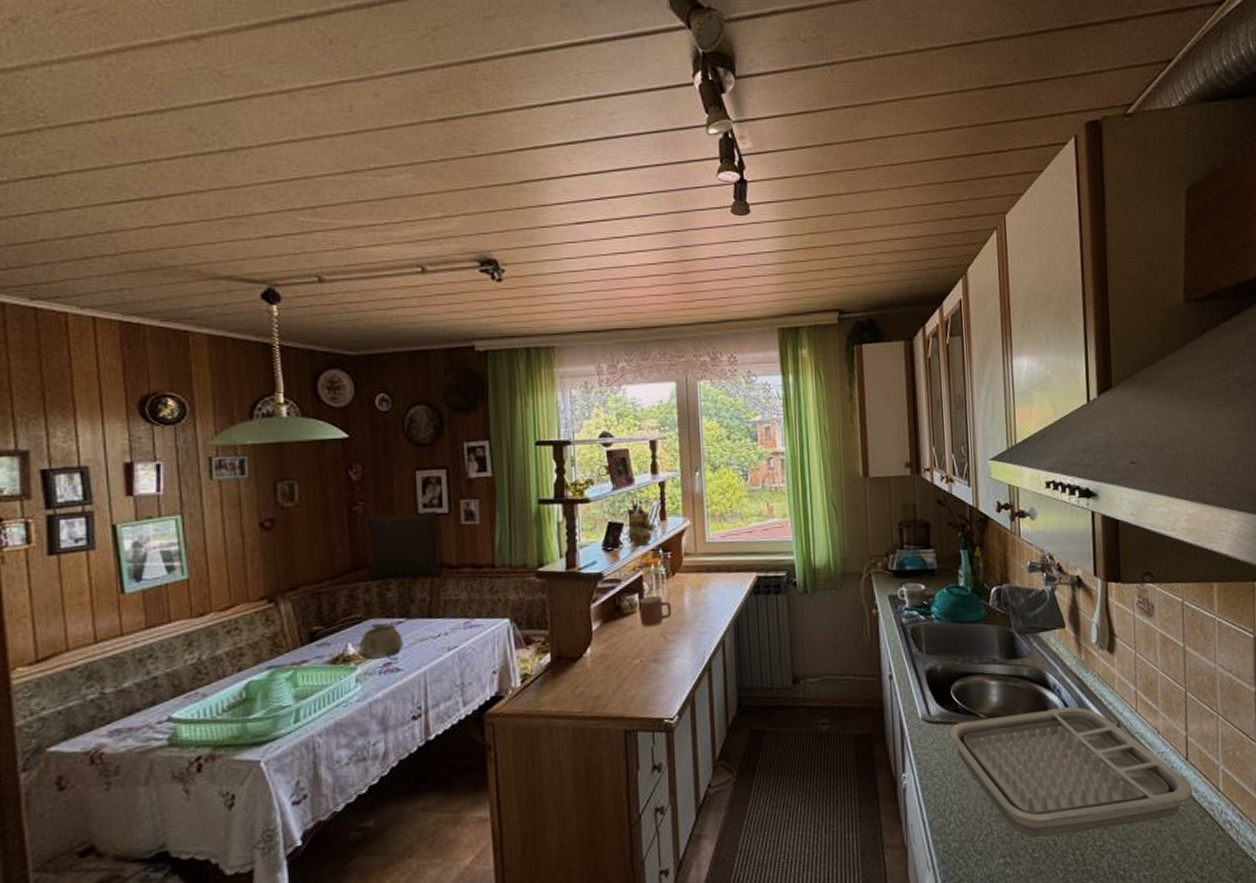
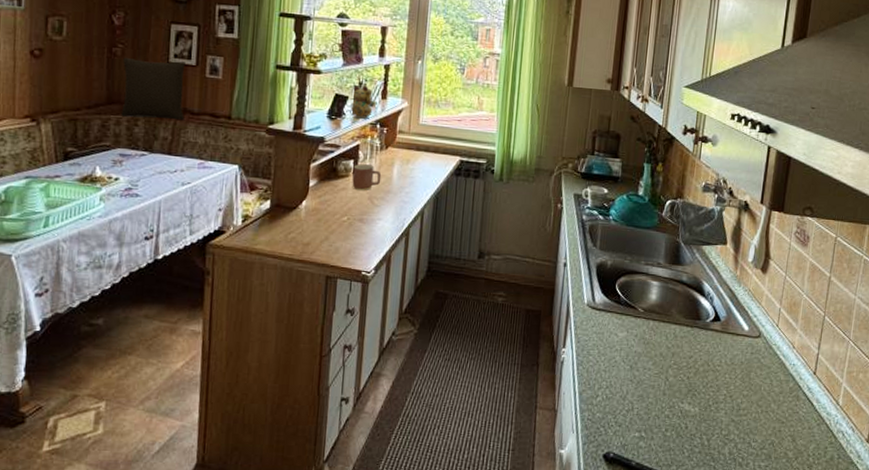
teapot: present [357,624,403,660] -> none [104,154,144,184]
dish rack: present [949,706,1193,838] -> none [608,312,815,421]

